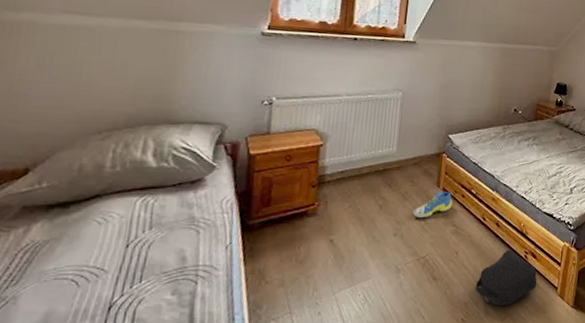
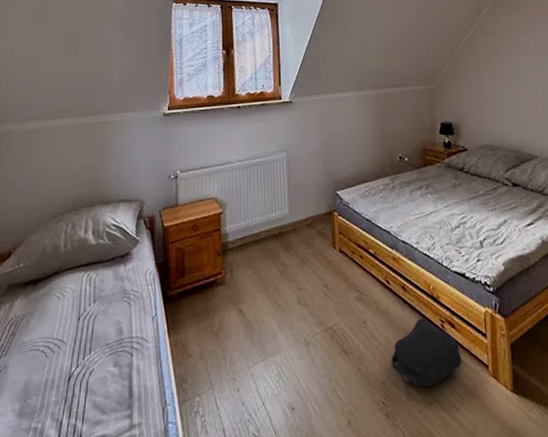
sneaker: present [413,191,453,217] -> none [314,252,352,283]

